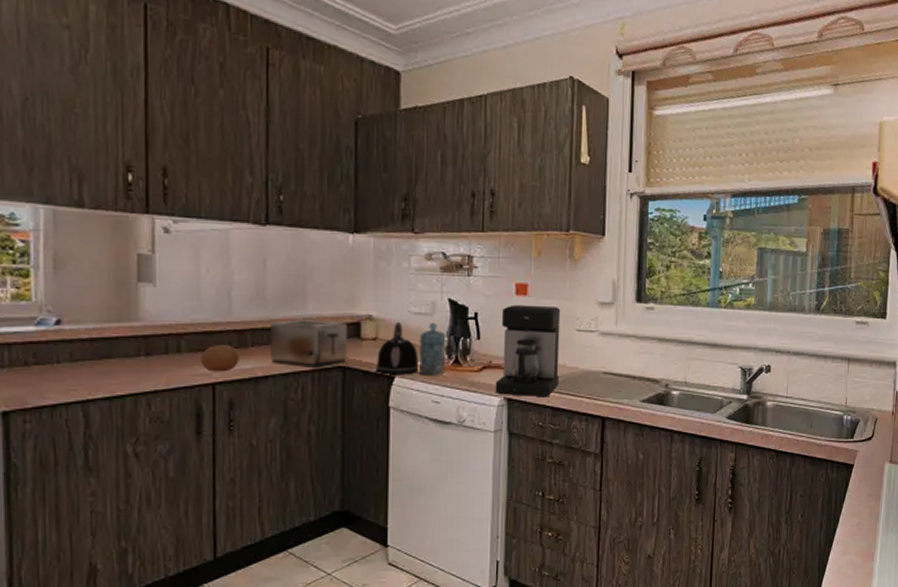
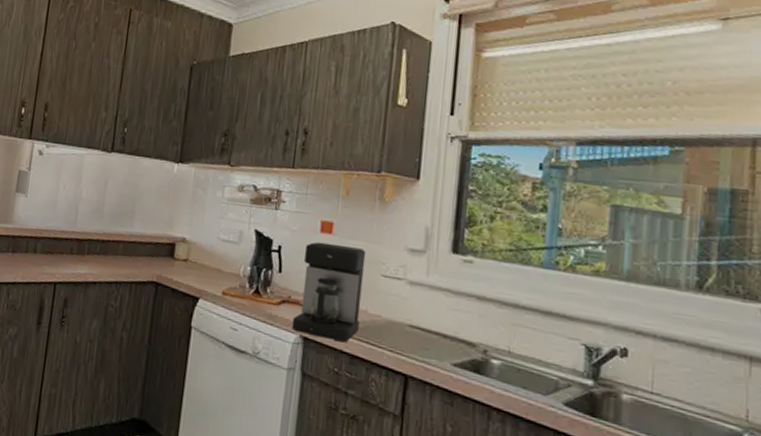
fruit: present [200,345,239,372] -> none [48,250,77,274]
toaster: present [270,319,348,369] -> none [100,235,165,282]
kettle: present [375,321,420,375] -> none [183,246,223,298]
canister: present [418,322,446,375] -> none [221,250,250,303]

